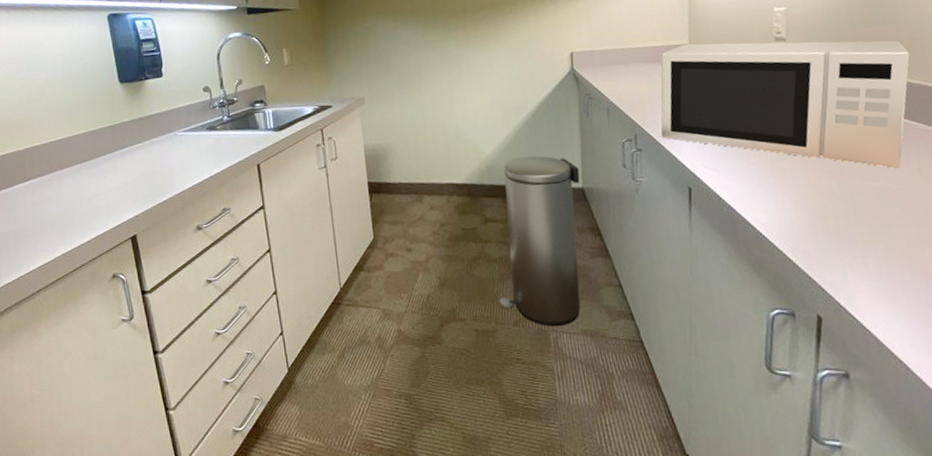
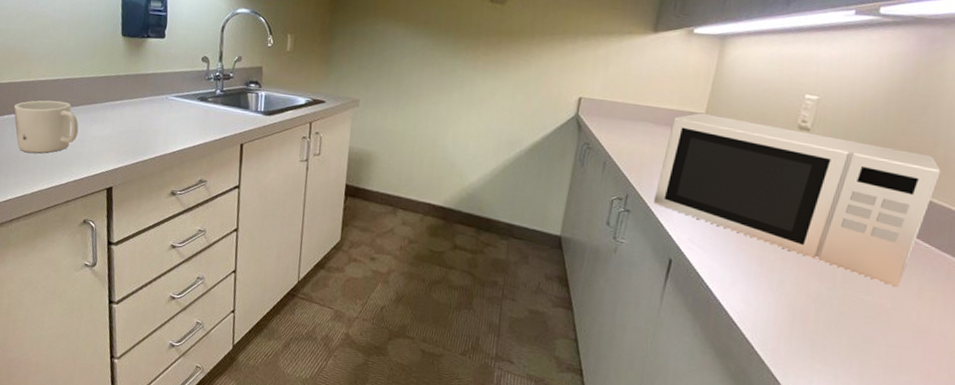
mug: none [21,159,92,219] -> present [13,100,79,154]
pedal bin: present [499,156,580,326] -> none [451,191,561,366]

